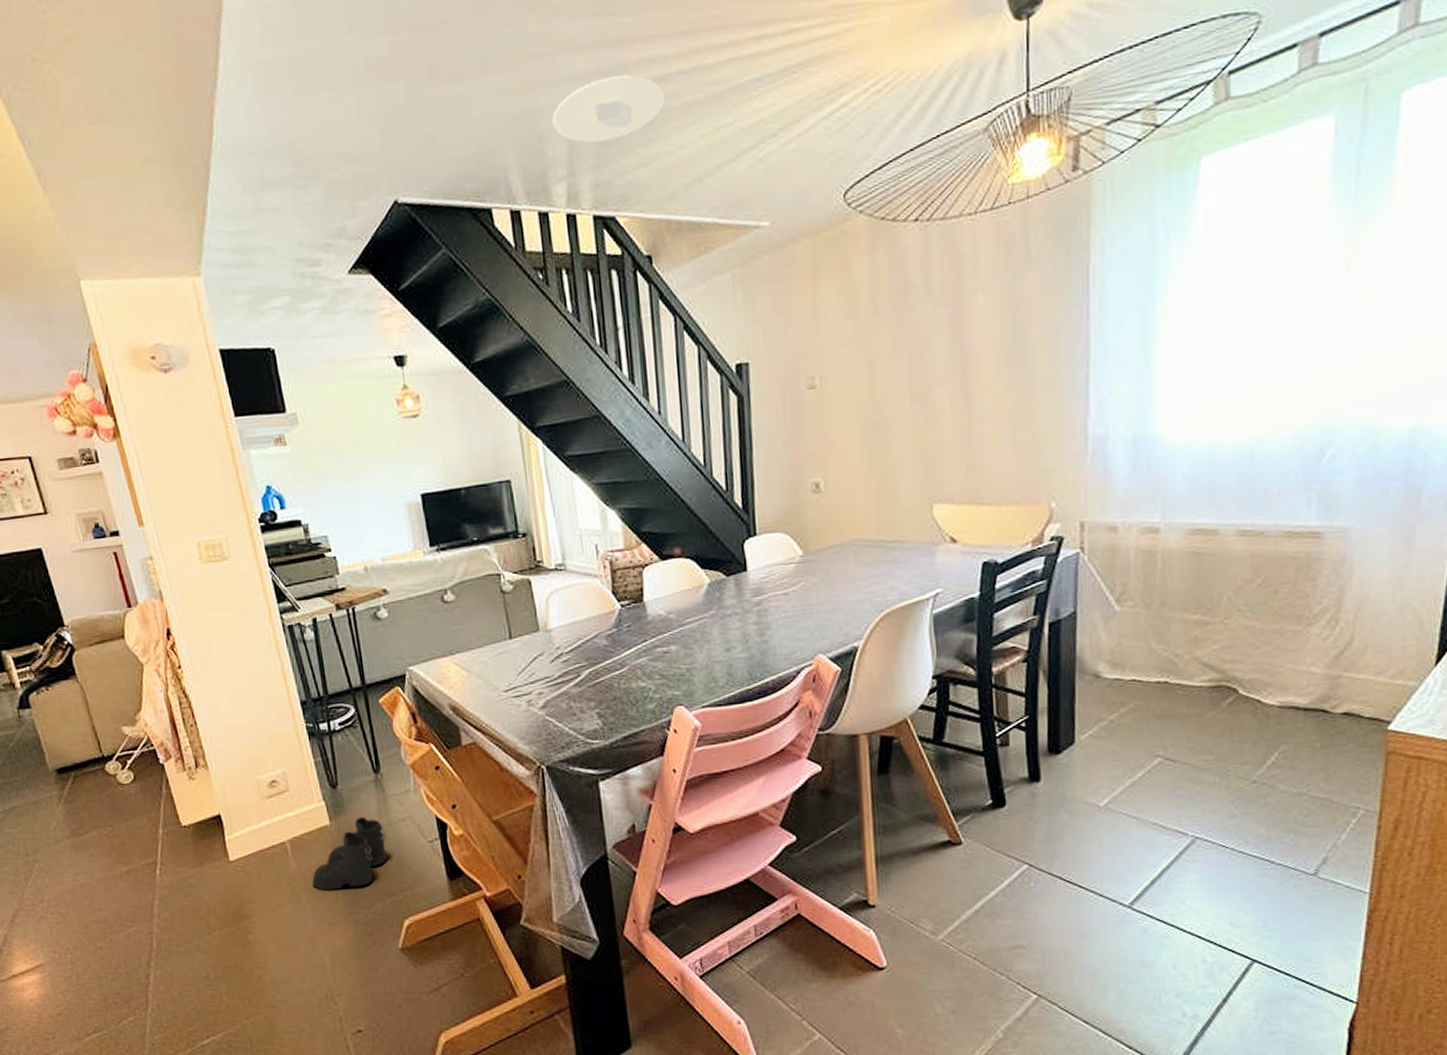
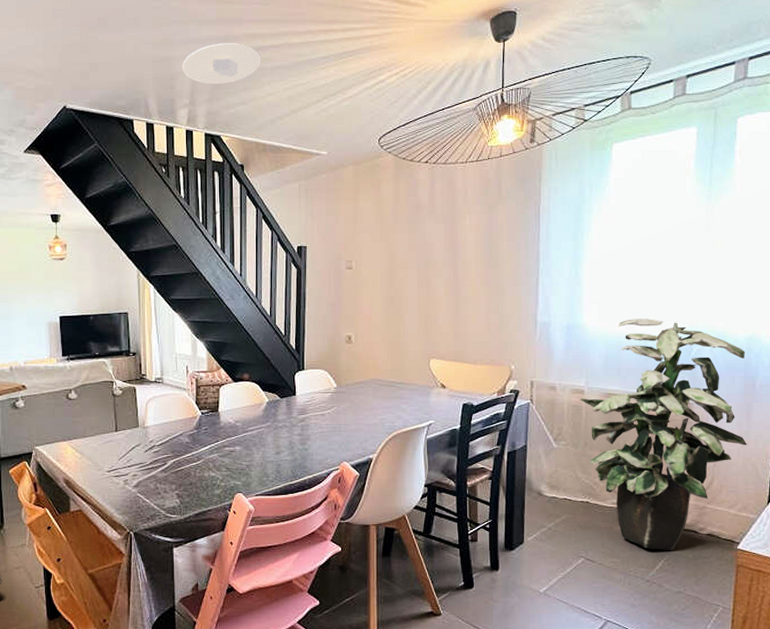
indoor plant: none [1152,415,1407,740] -> present [579,319,747,550]

